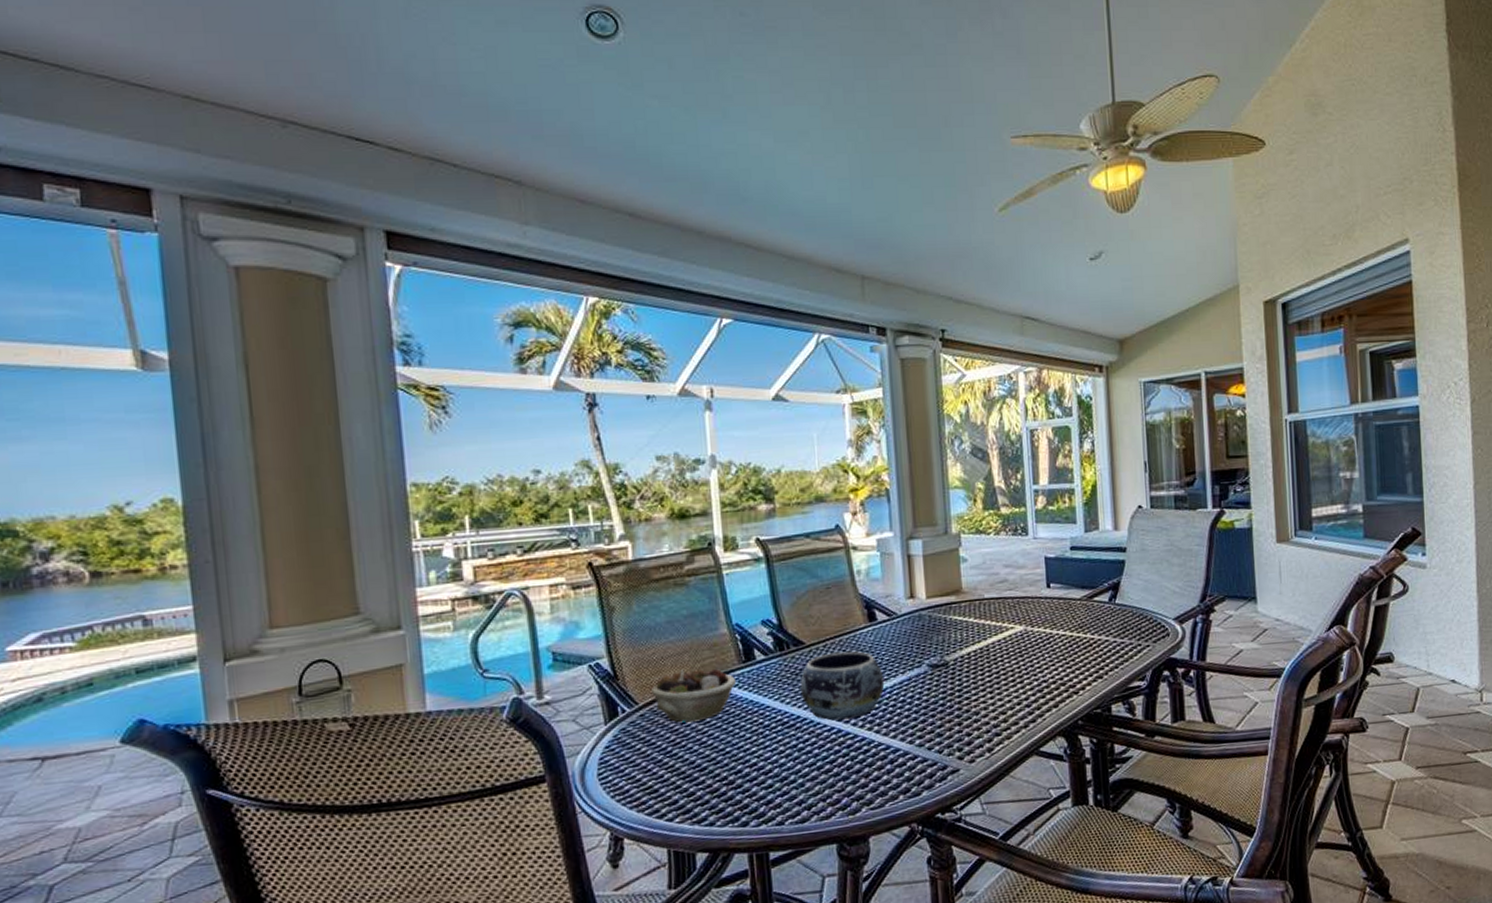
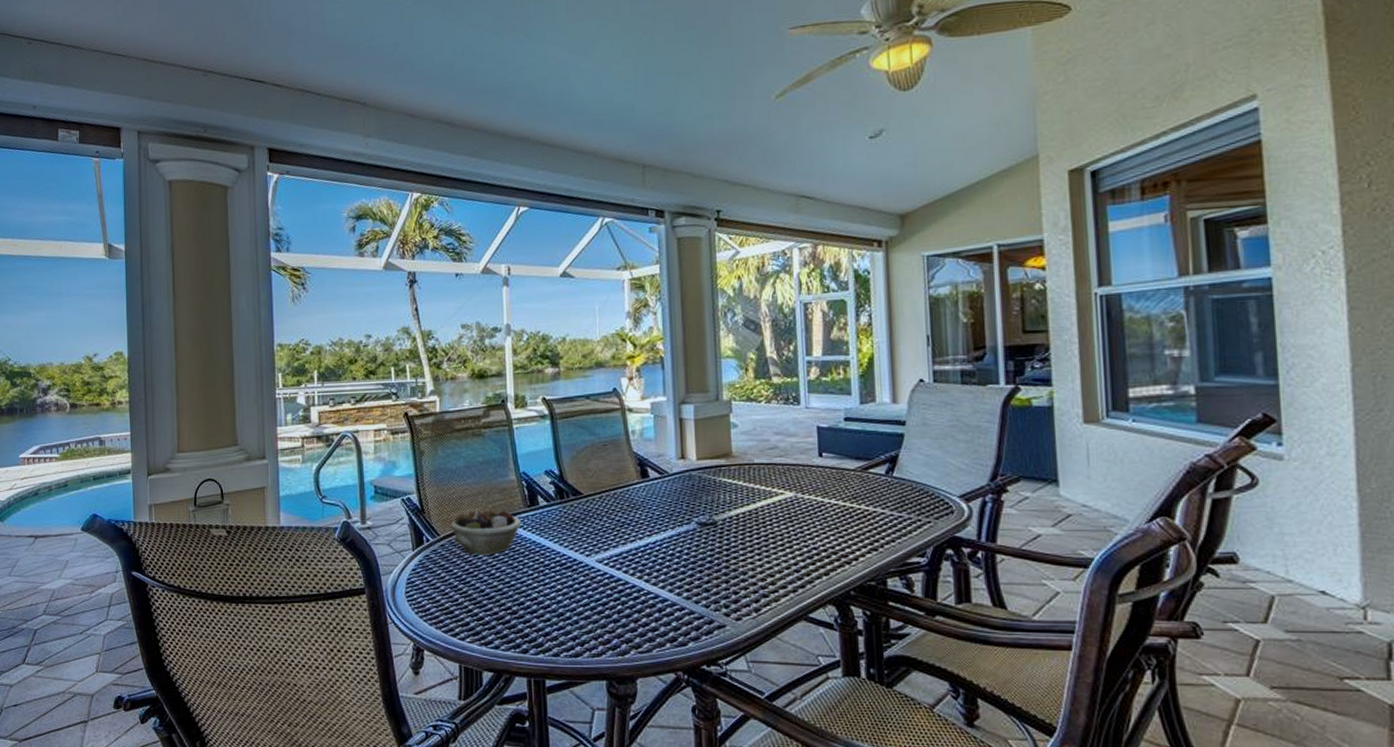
decorative bowl: present [800,651,885,721] -> none [577,504,655,566]

